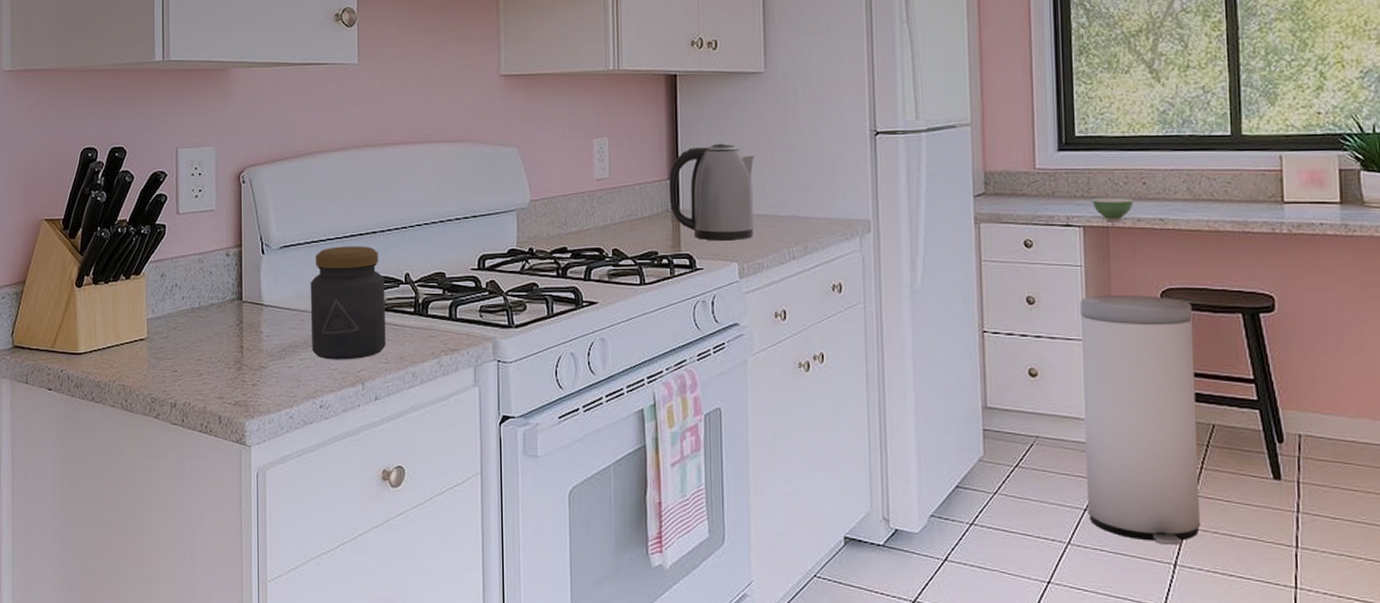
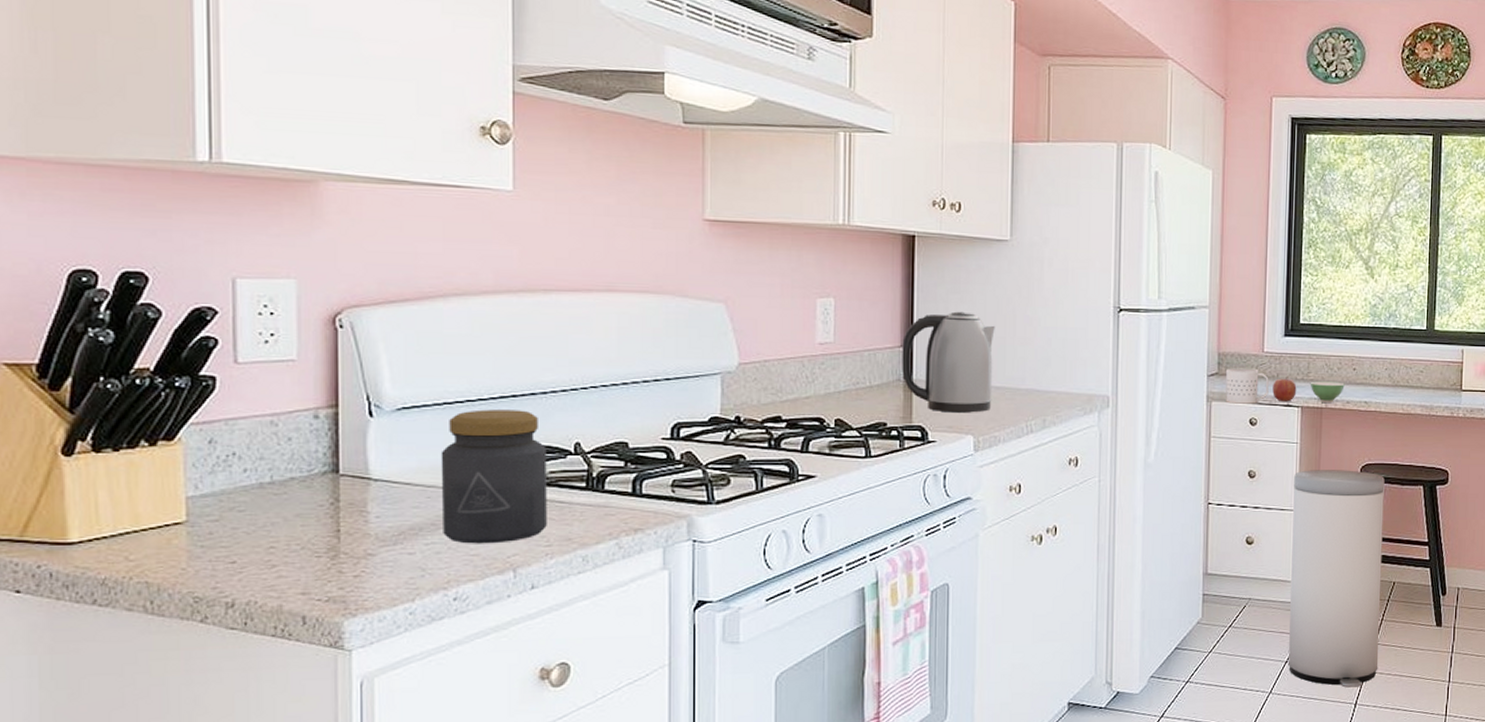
mug: none [994,187,1044,225] -> present [1226,368,1269,404]
fruit: none [1048,193,1077,221] -> present [1272,376,1297,402]

